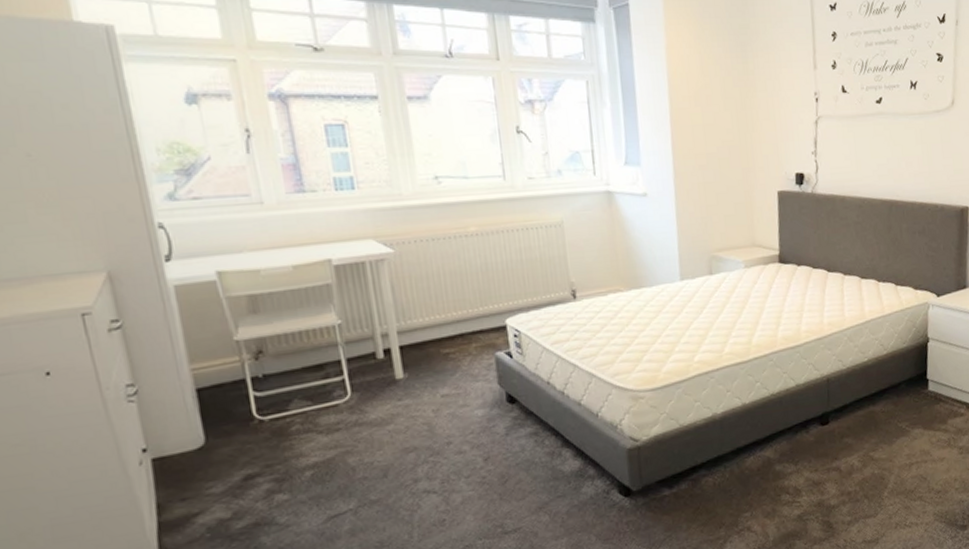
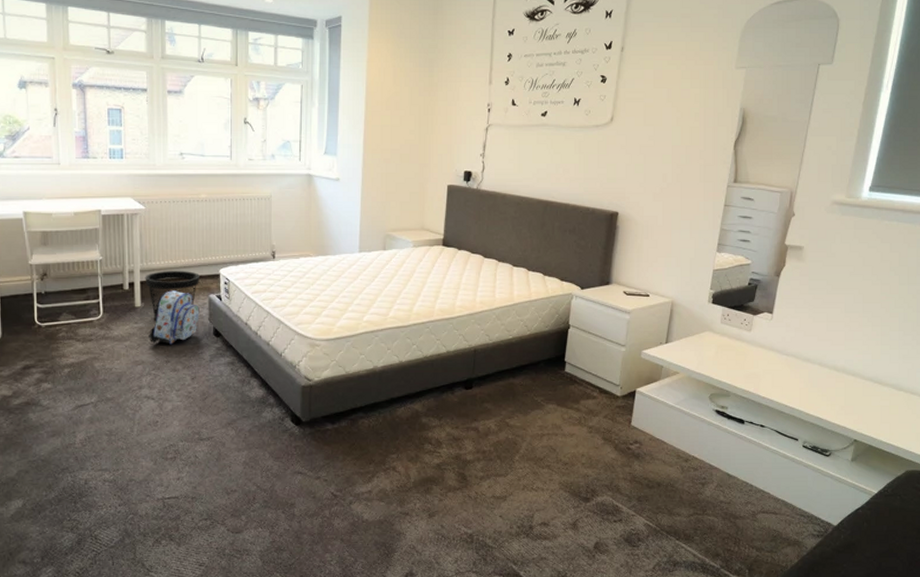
wastebasket: none [404,326,481,392] -> present [145,270,200,319]
backpack: none [419,352,486,423] -> present [149,290,200,345]

